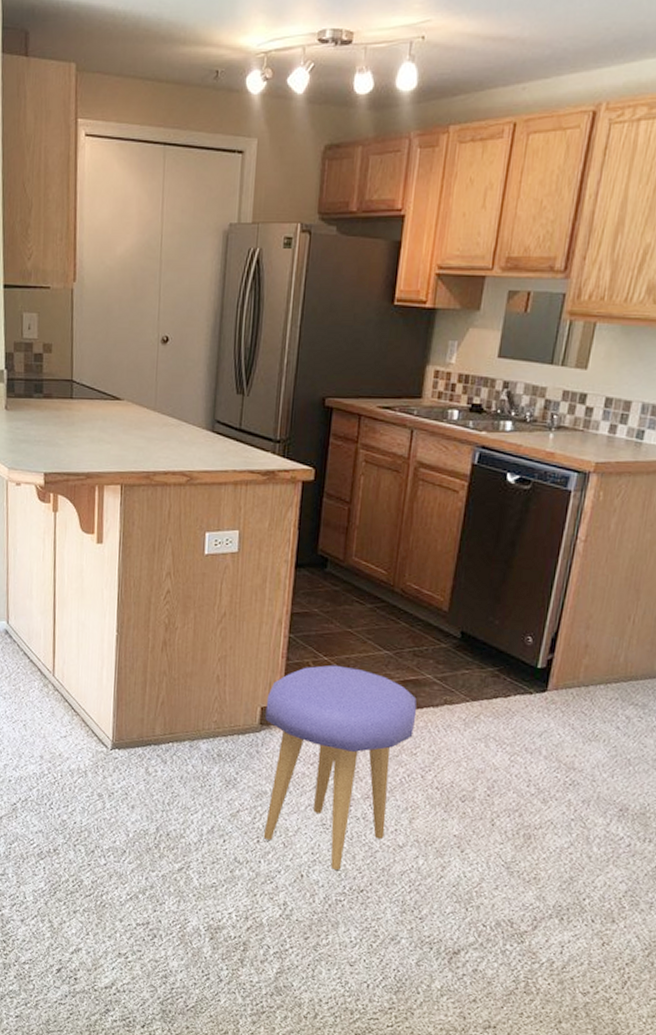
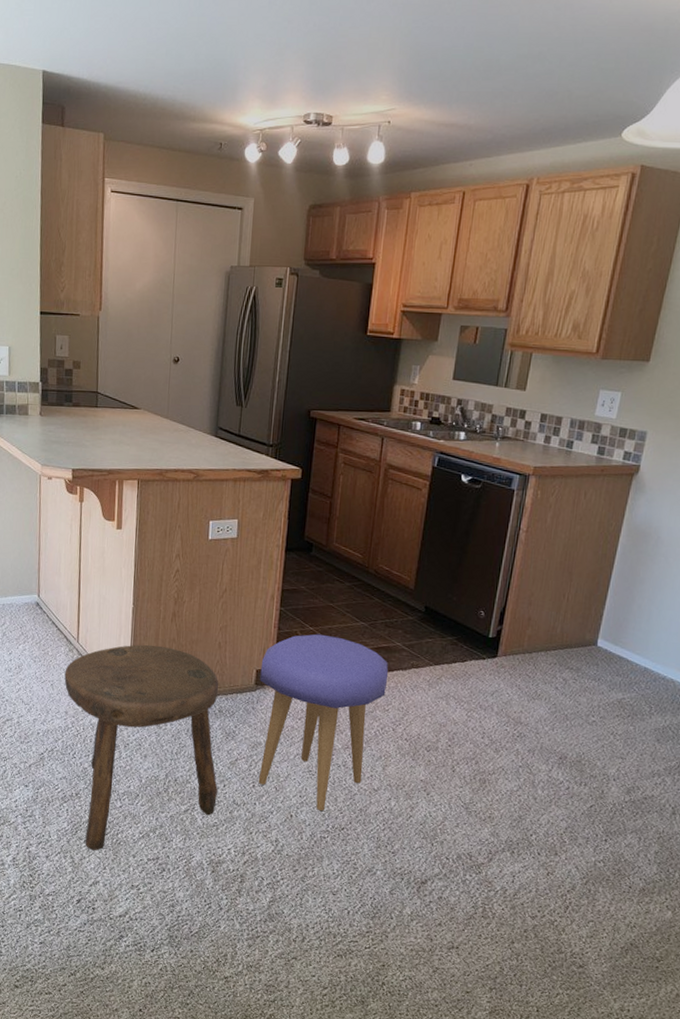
stool: none [38,678,217,915] -> present [64,644,218,851]

